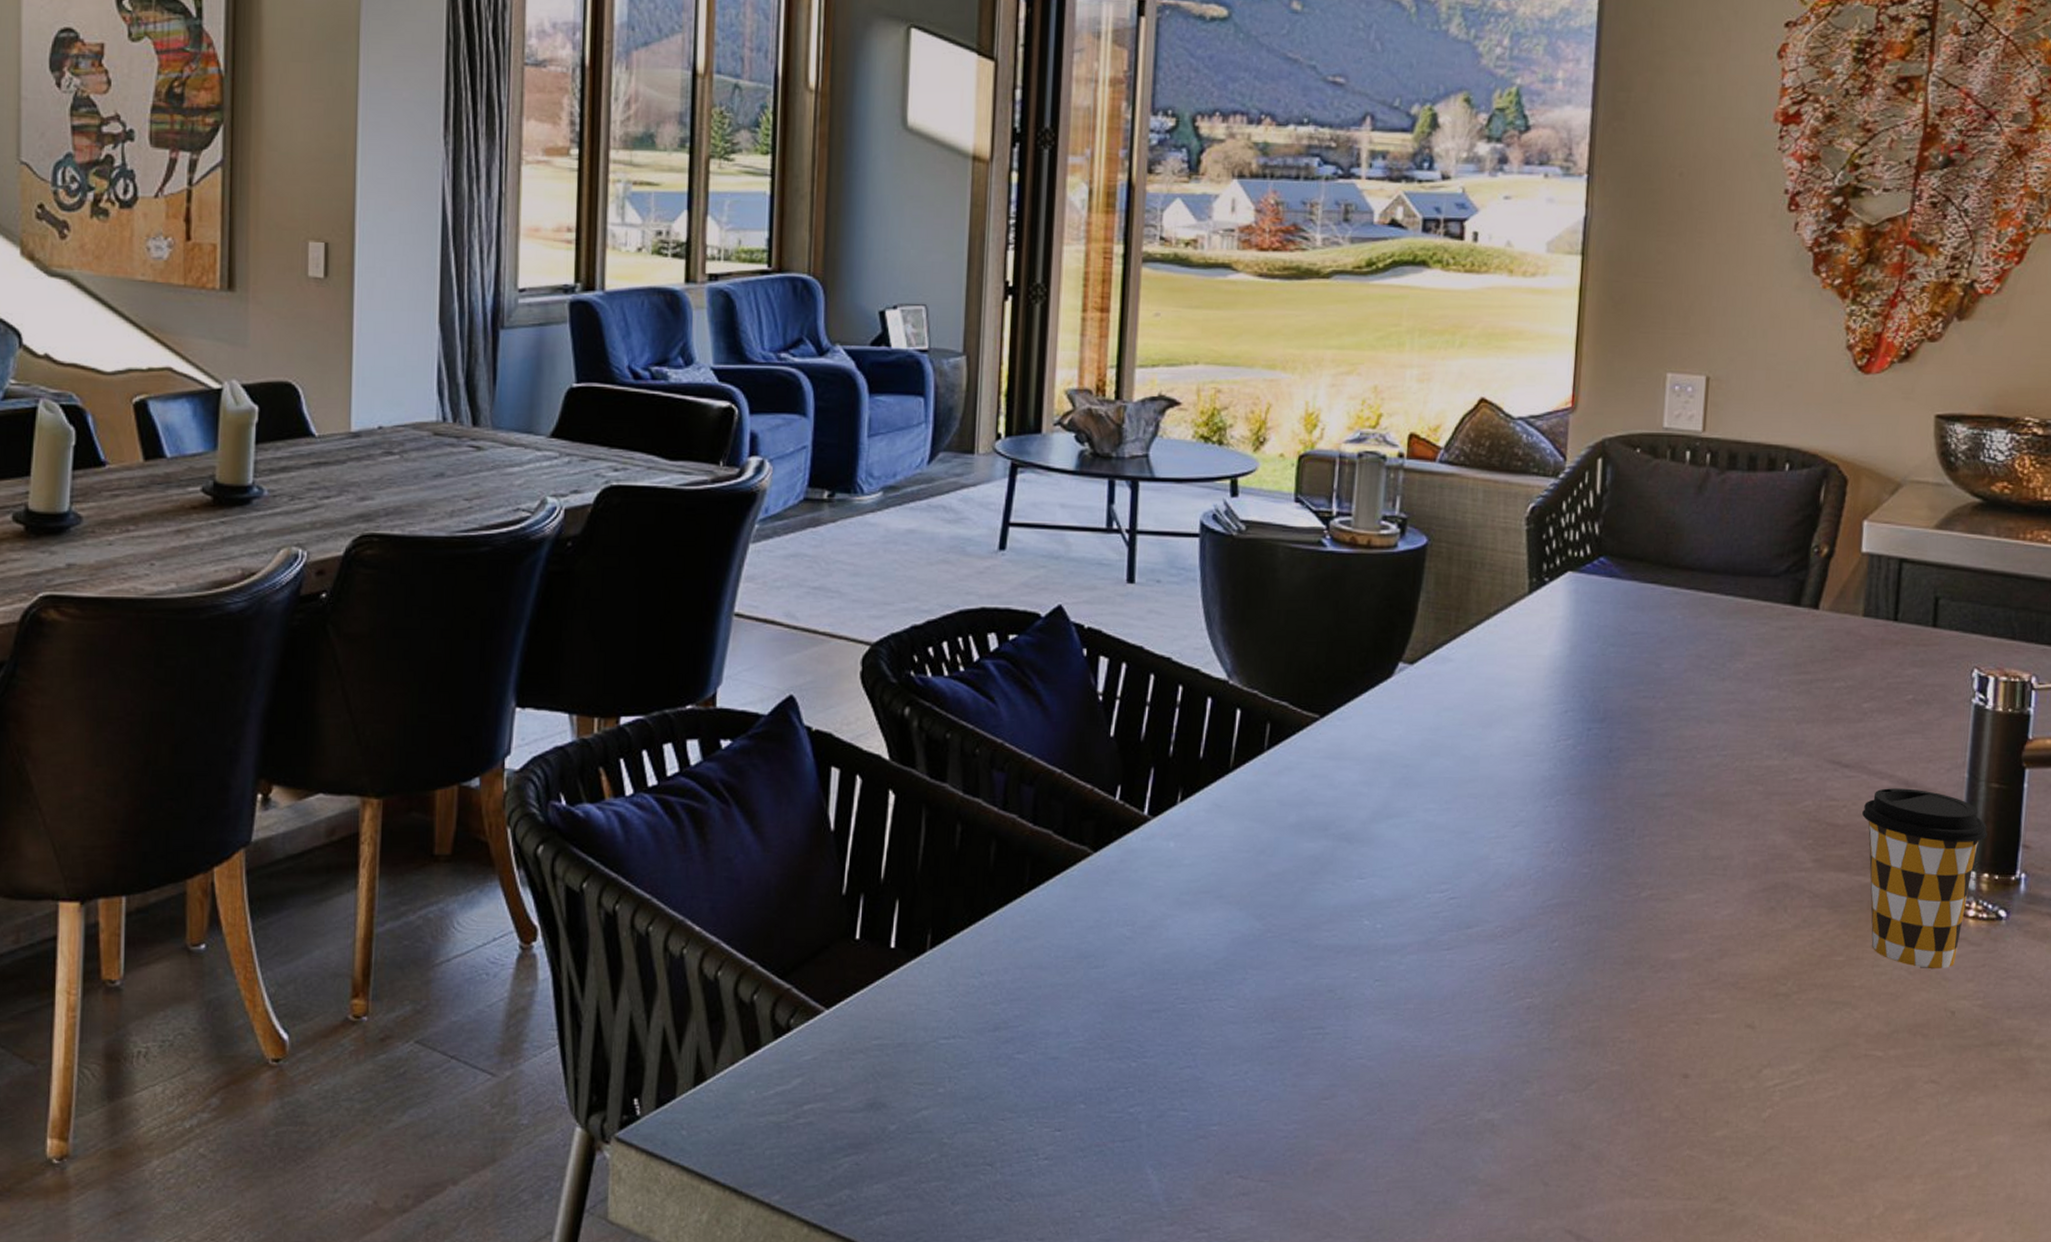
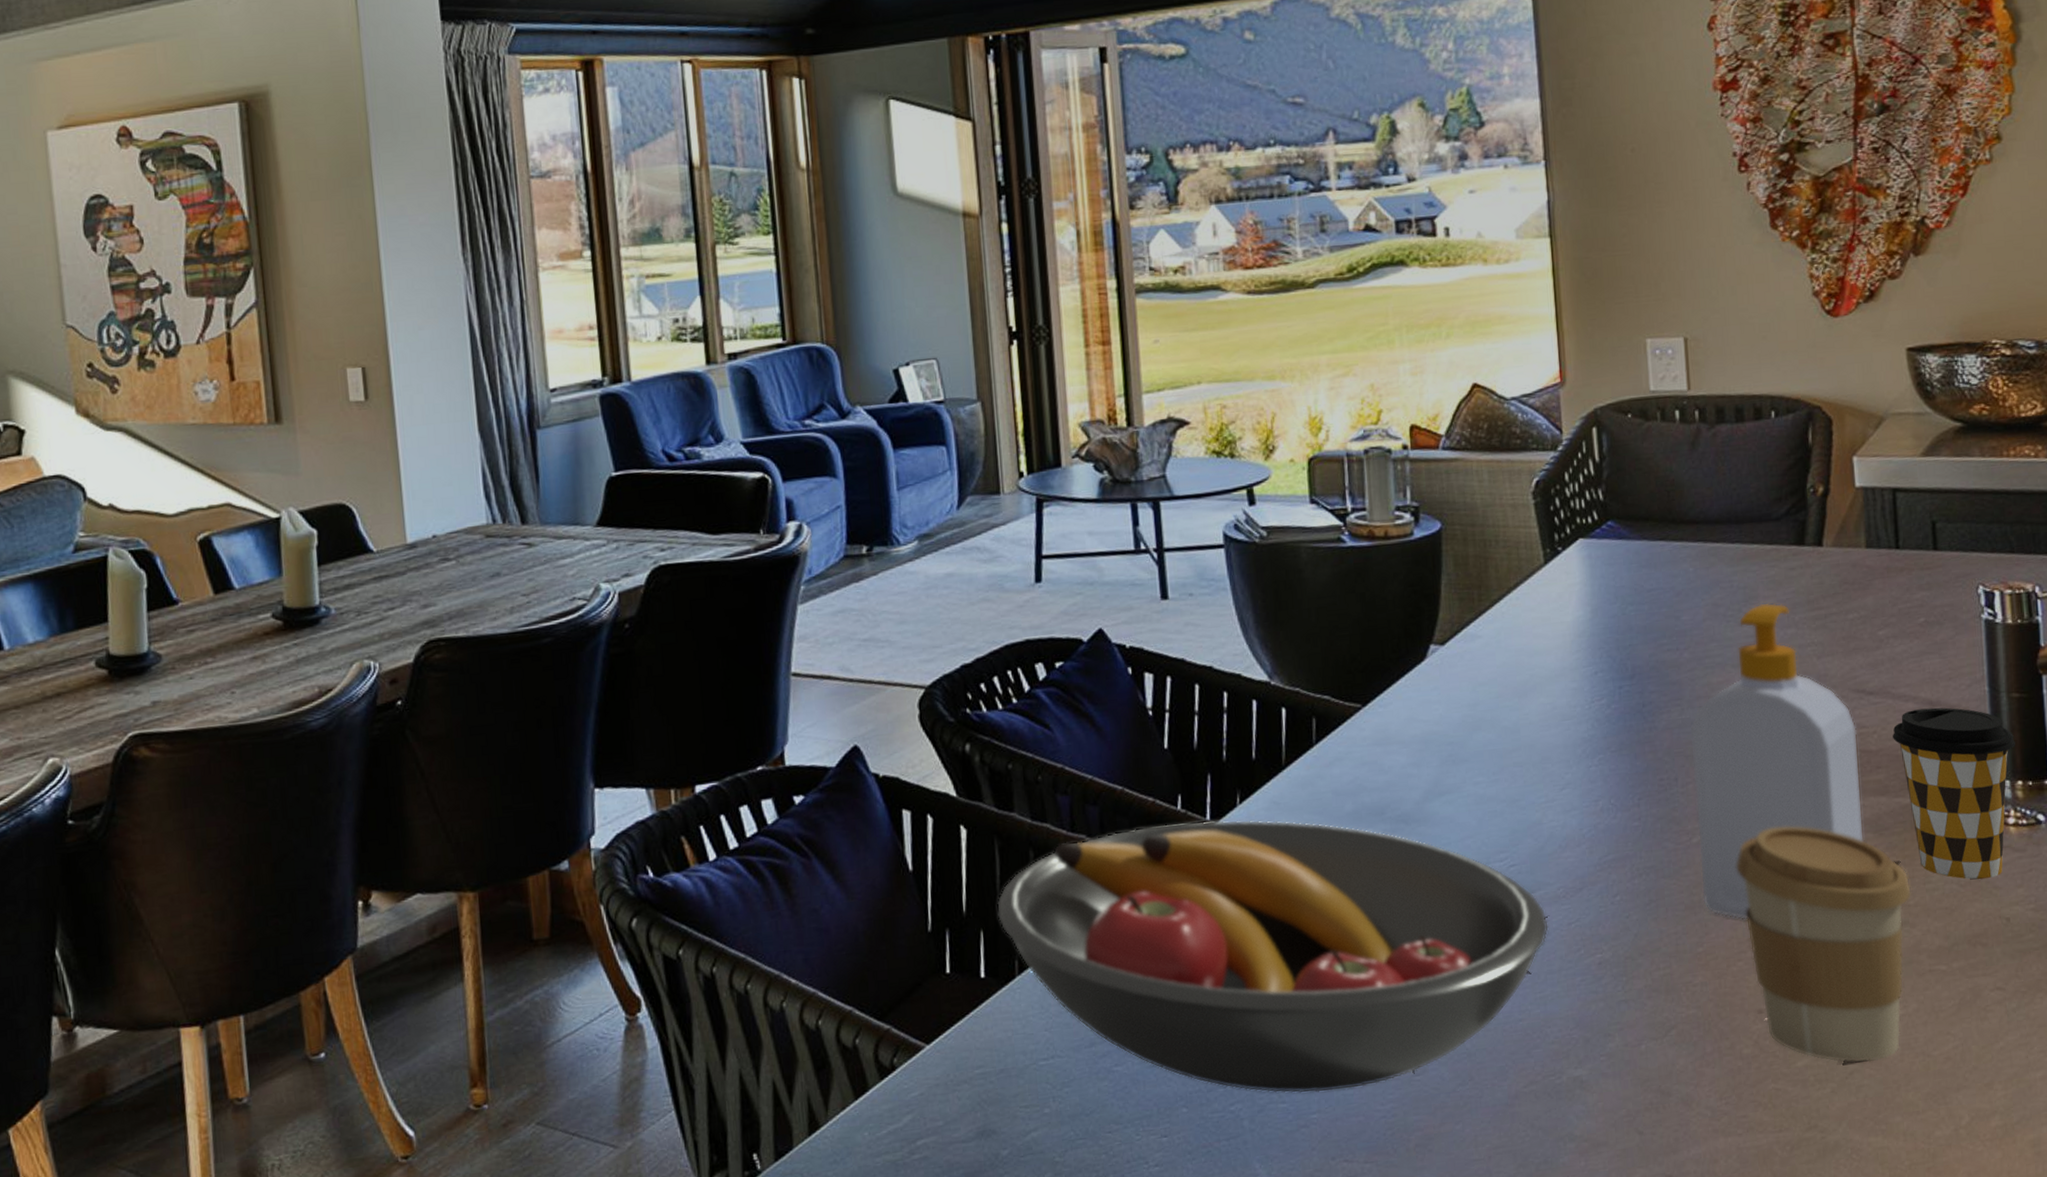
fruit bowl: none [916,814,1481,1106] -> present [997,819,1549,1094]
soap bottle: none [1643,660,1826,983] -> present [1690,602,1865,921]
coffee cup: none [1682,891,1858,1141] -> present [1736,826,1911,1063]

